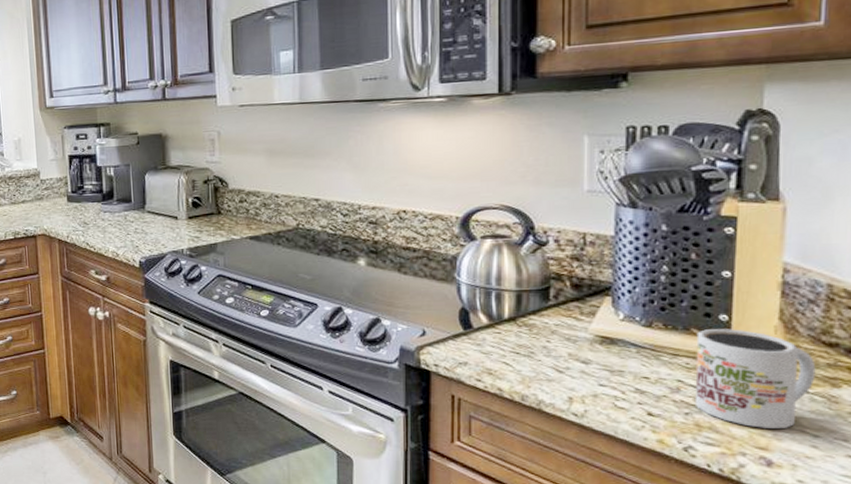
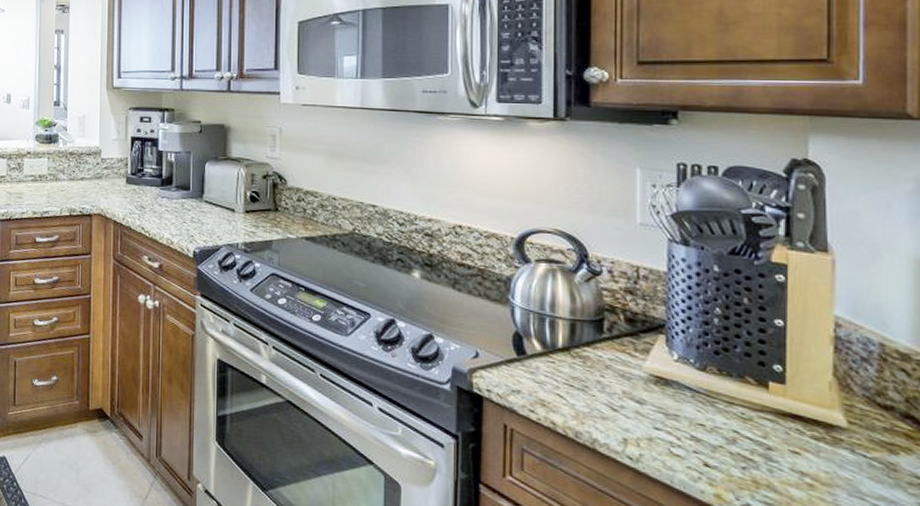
mug: present [694,329,816,428] -> none [751,379,872,494]

